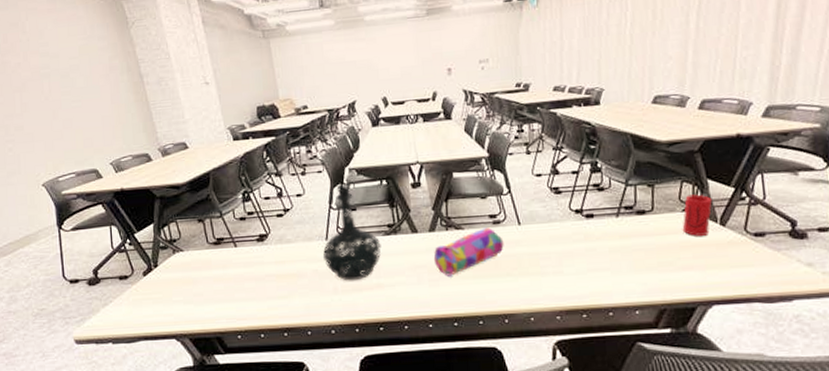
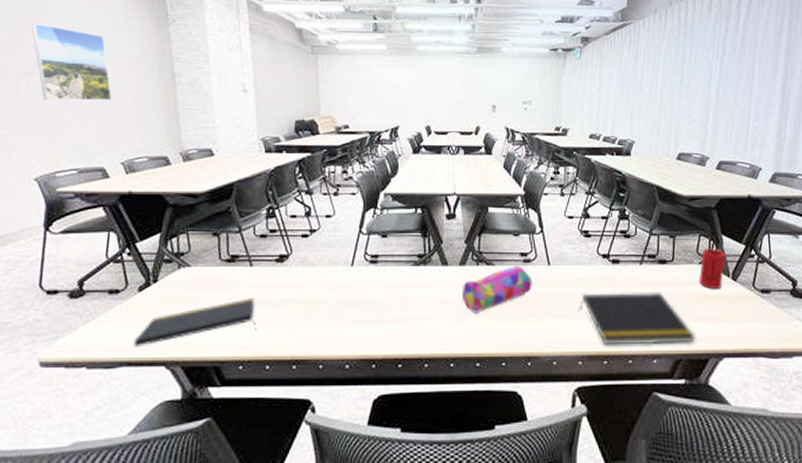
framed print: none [14,42,92,113] -> present [31,22,112,101]
notepad: none [147,276,248,325] -> present [134,298,257,348]
bottle: present [323,184,381,281] -> none [347,209,409,312]
notepad: none [554,243,682,299] -> present [580,291,697,345]

